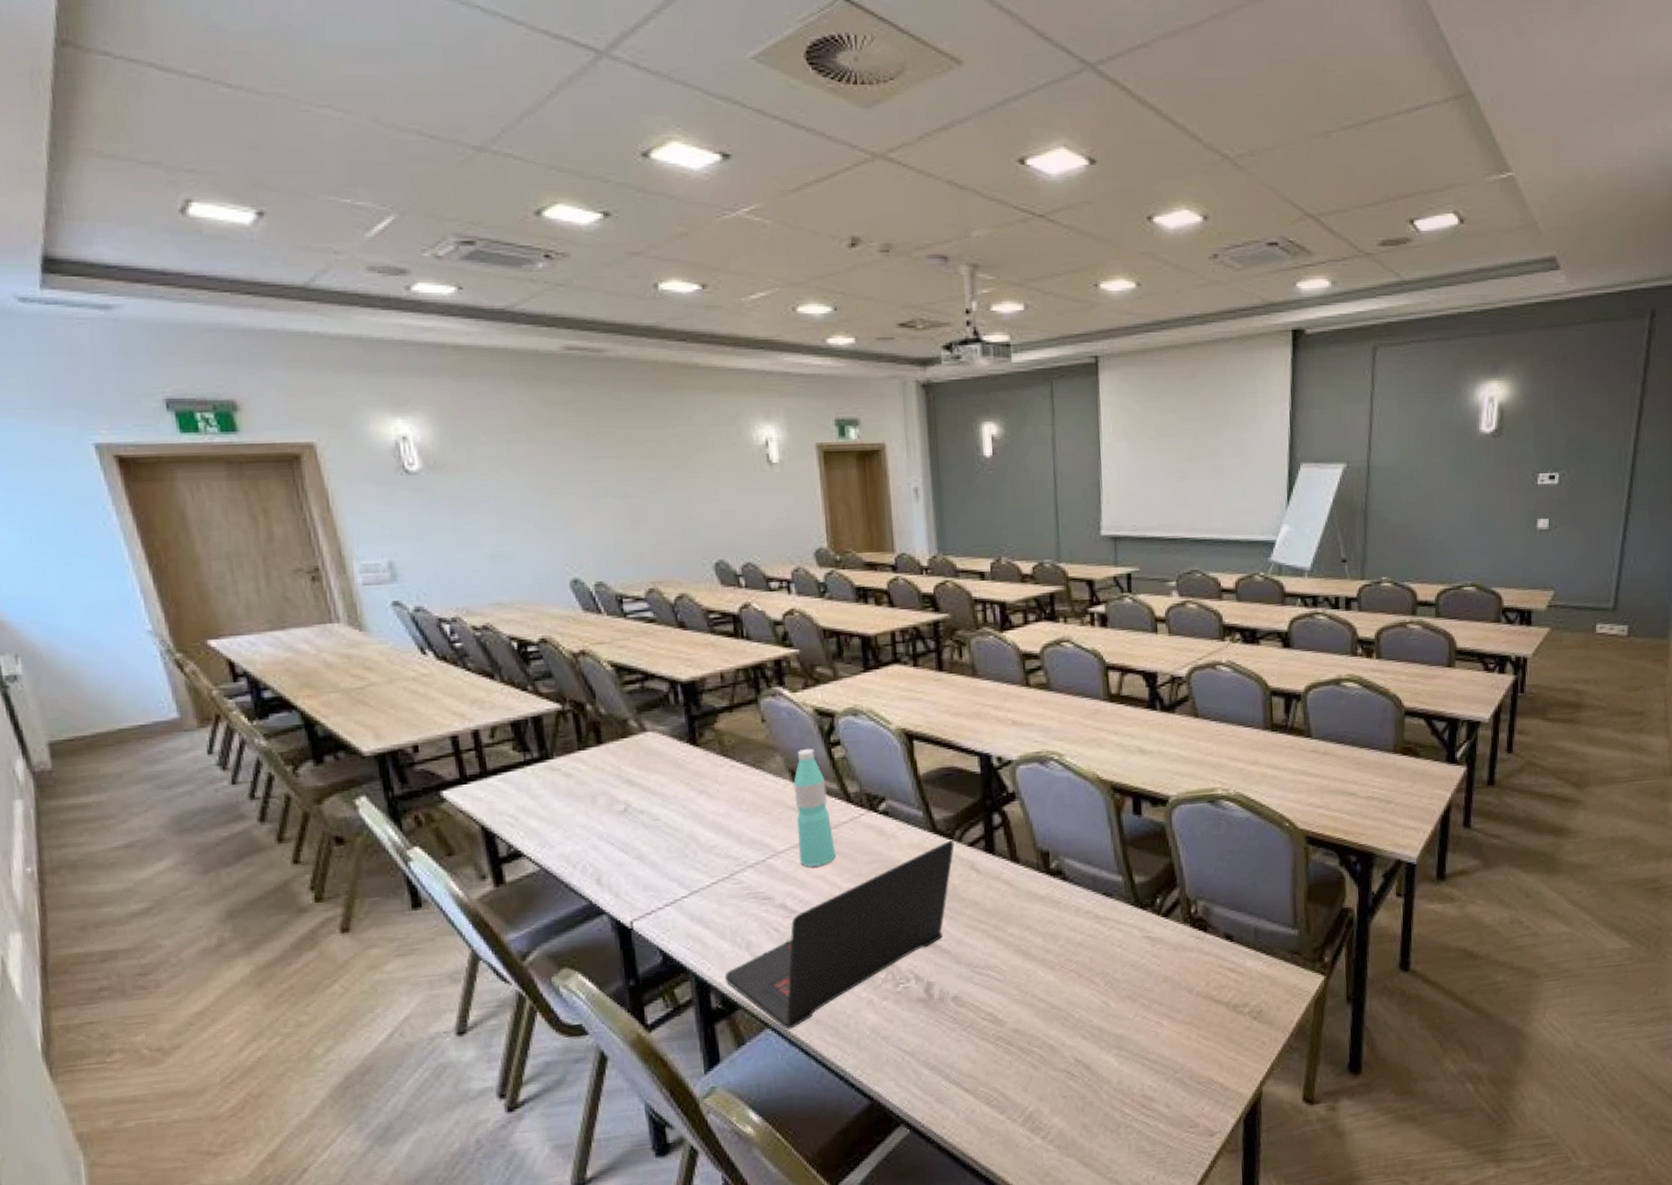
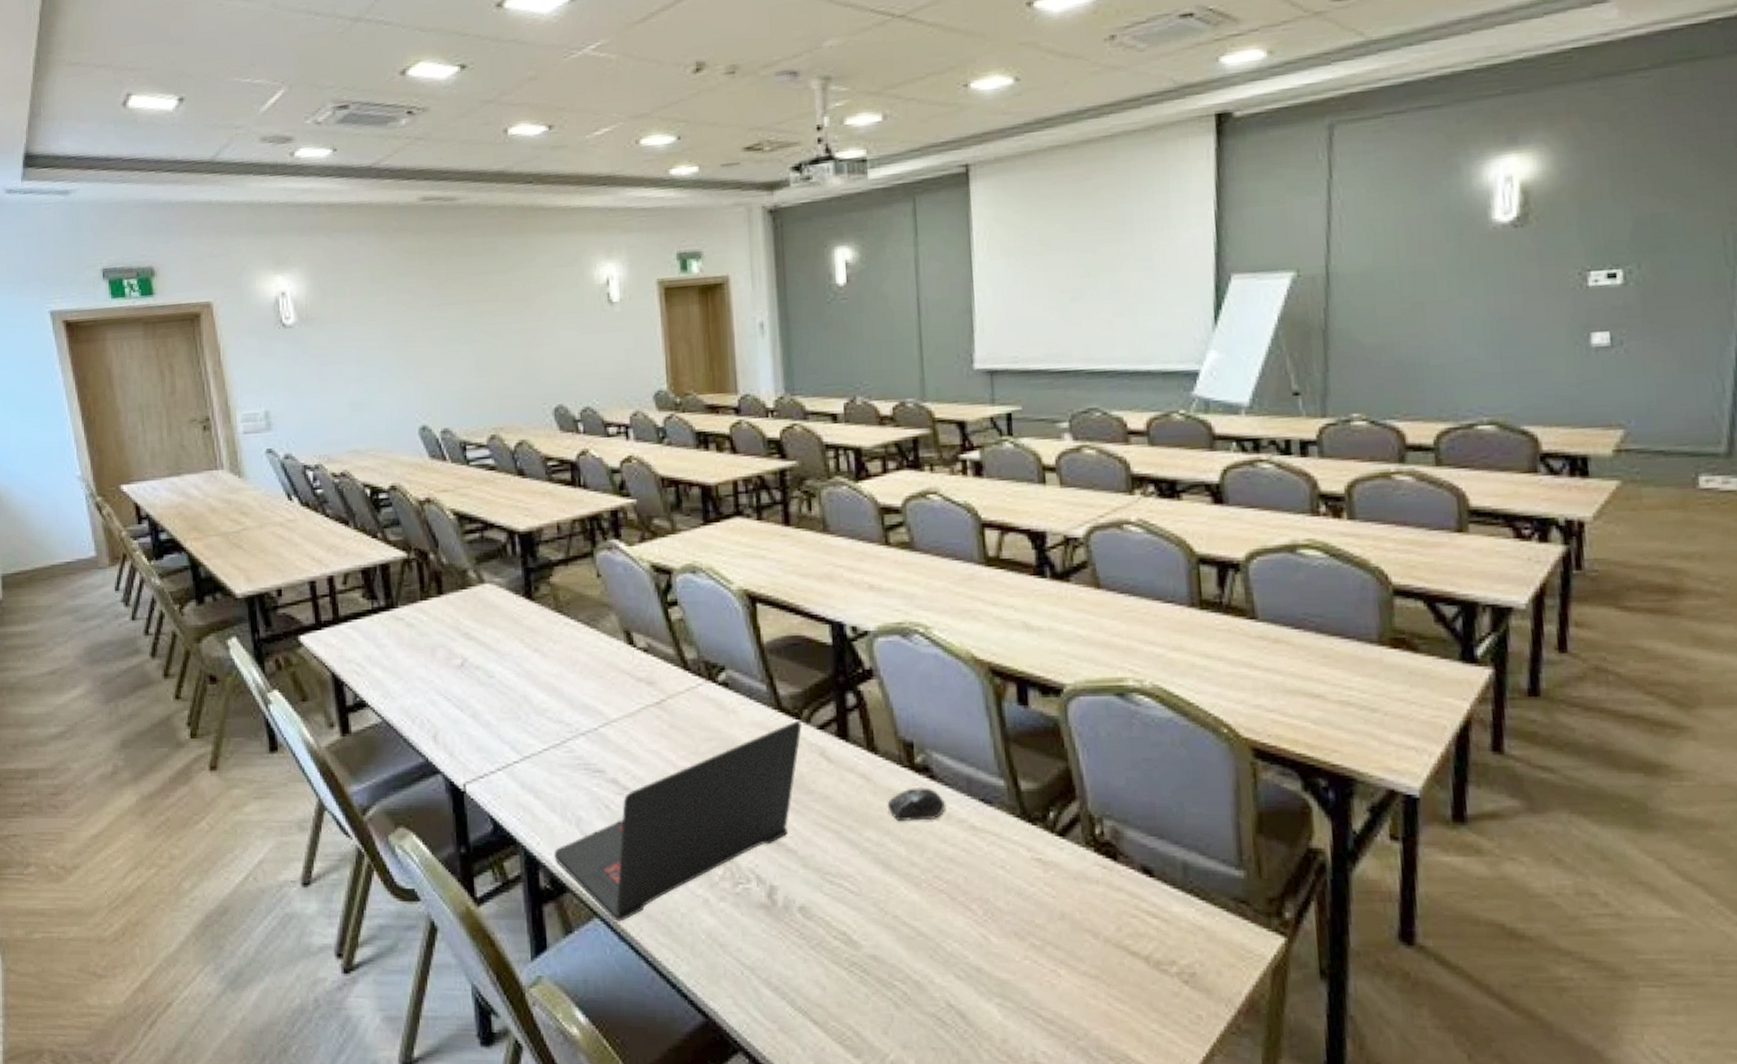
water bottle: present [793,749,836,867] -> none [628,608,671,740]
computer mouse: none [1027,887,1075,917] -> present [887,787,945,821]

